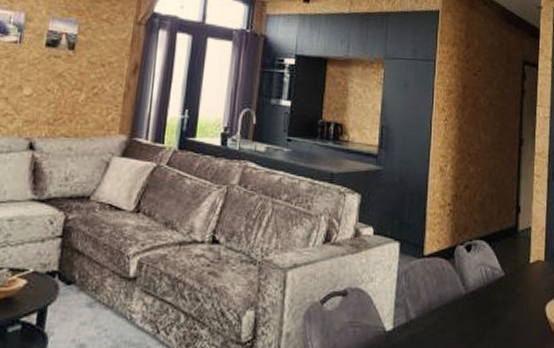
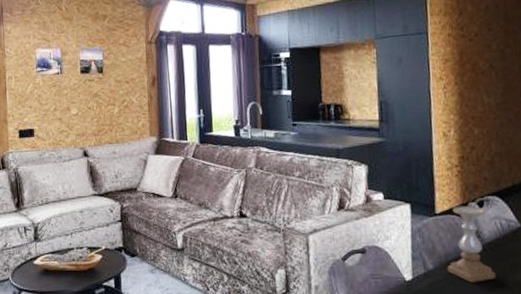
candle holder: none [429,248,477,336] -> present [447,205,497,283]

